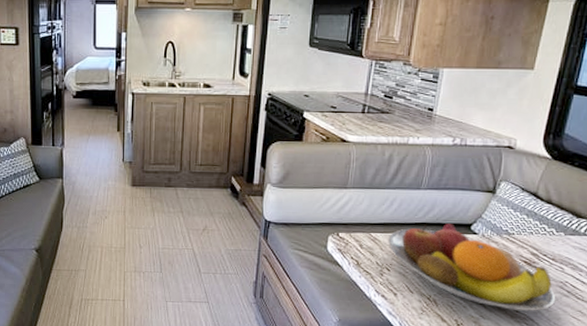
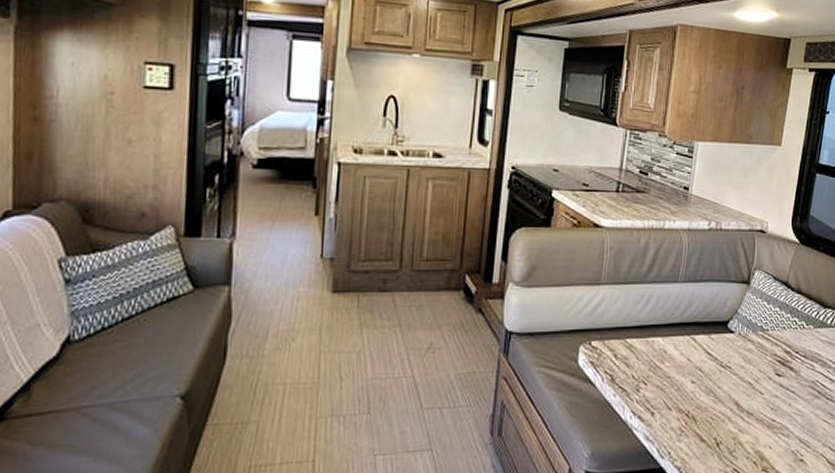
fruit bowl: present [388,223,556,311] -> none [644,322,809,419]

